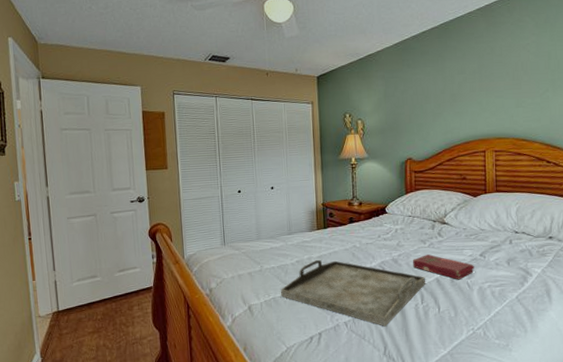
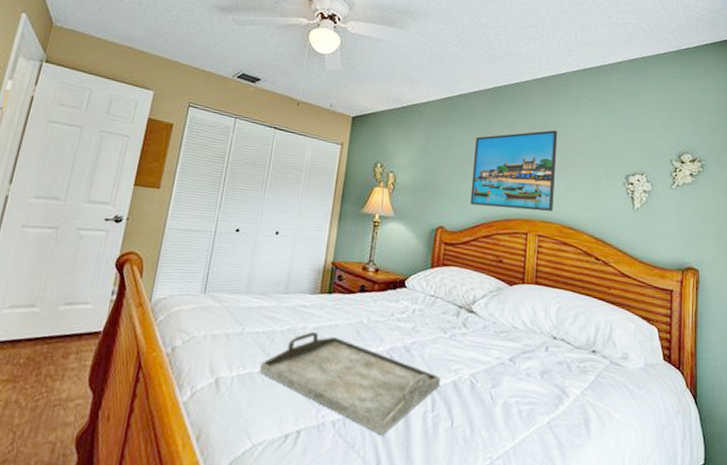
book: present [413,254,474,280] -> none [428,348,501,388]
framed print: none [430,54,506,136] -> present [470,130,558,212]

